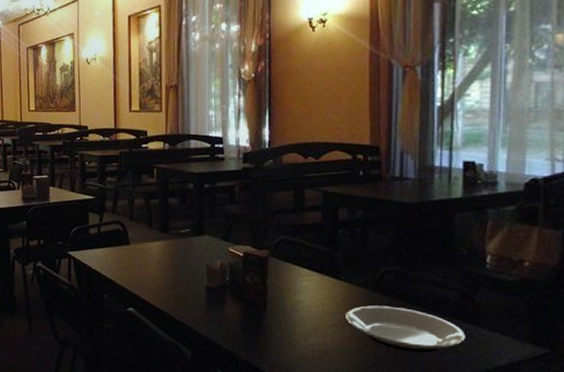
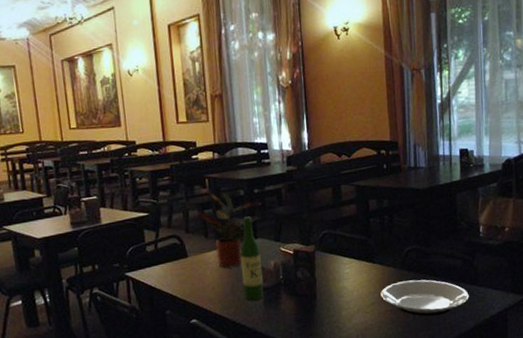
potted plant: none [143,180,211,261] -> present [198,190,261,268]
wine bottle: none [184,211,207,299] -> present [240,216,264,301]

